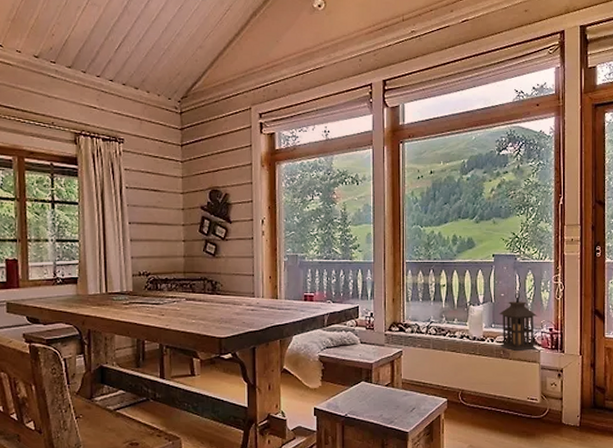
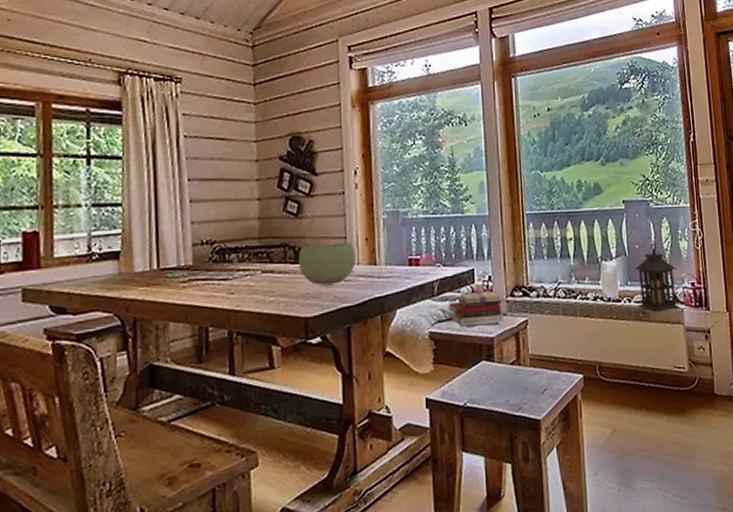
bowl: none [215,280,261,312] -> present [298,243,356,285]
books: none [336,326,382,353] -> present [449,291,504,327]

